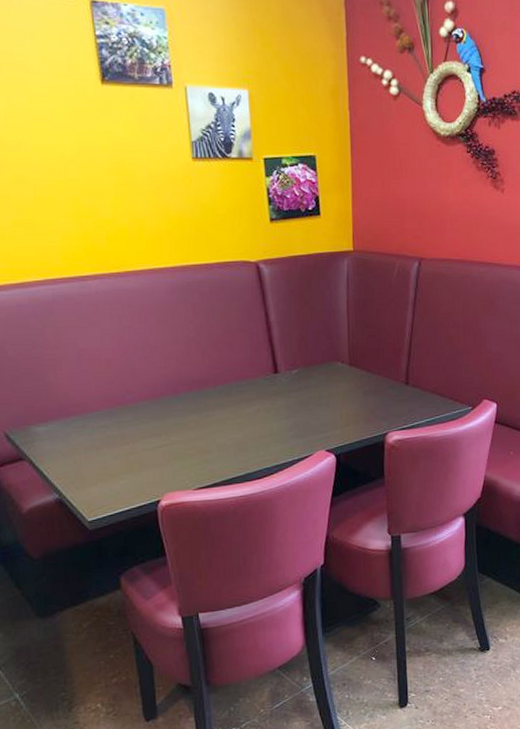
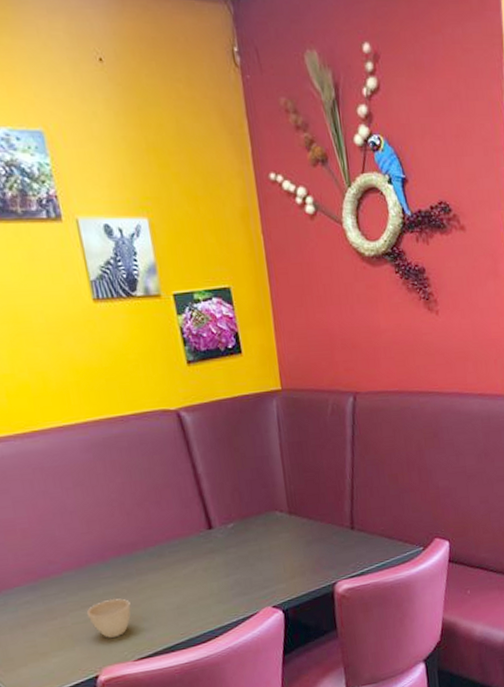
cup: none [155,429,196,466] -> present [86,598,131,638]

